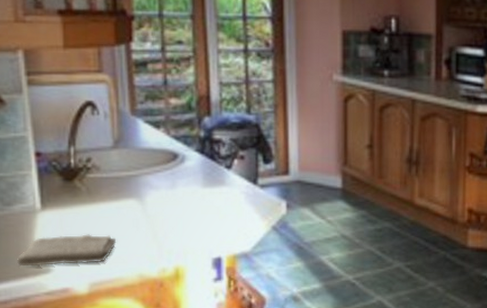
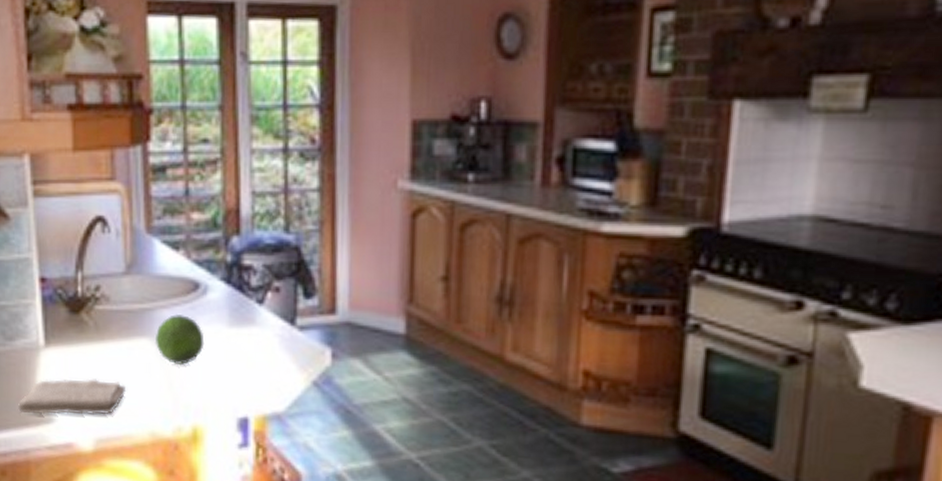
fruit: none [140,179,183,220] -> present [154,314,205,366]

